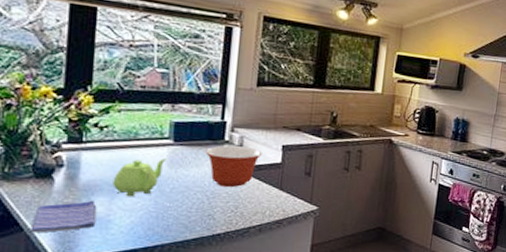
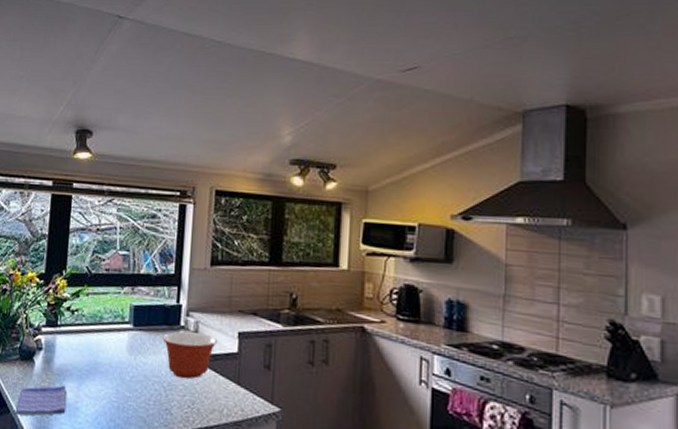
teapot: present [112,158,166,197] -> none [81,344,127,384]

